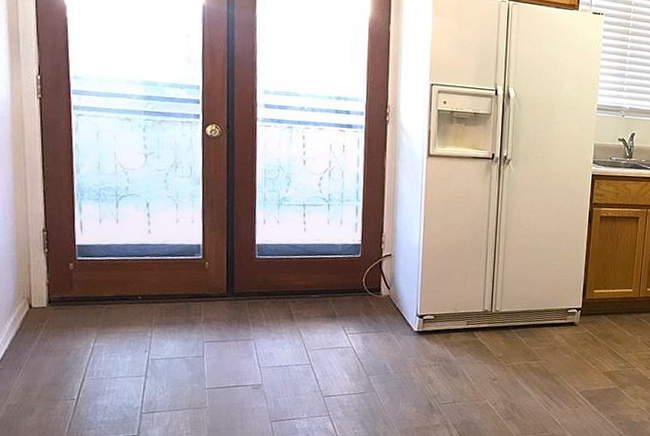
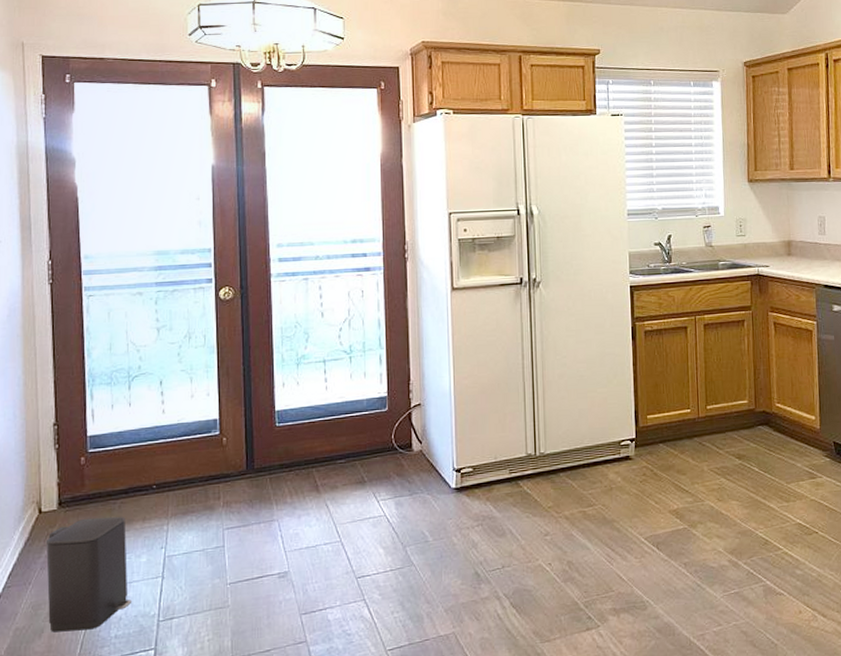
pedal bin: none [36,317,117,413] -> present [46,516,132,633]

